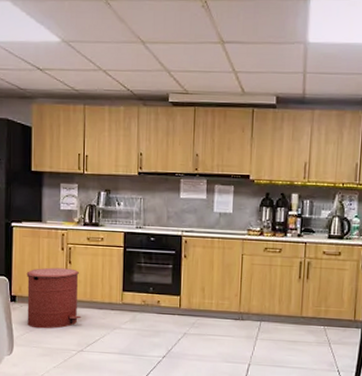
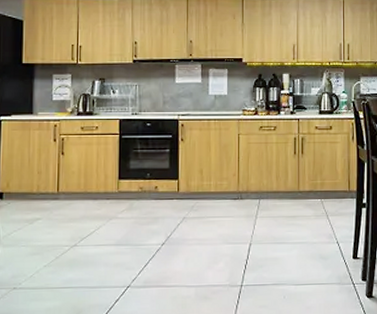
trash can: present [26,267,82,329] -> none [15,160,75,226]

